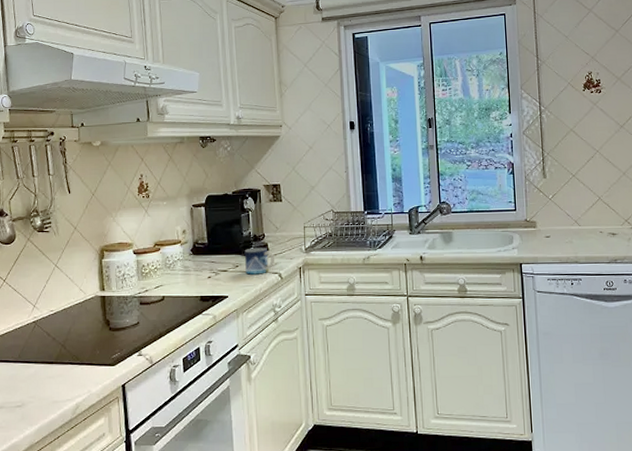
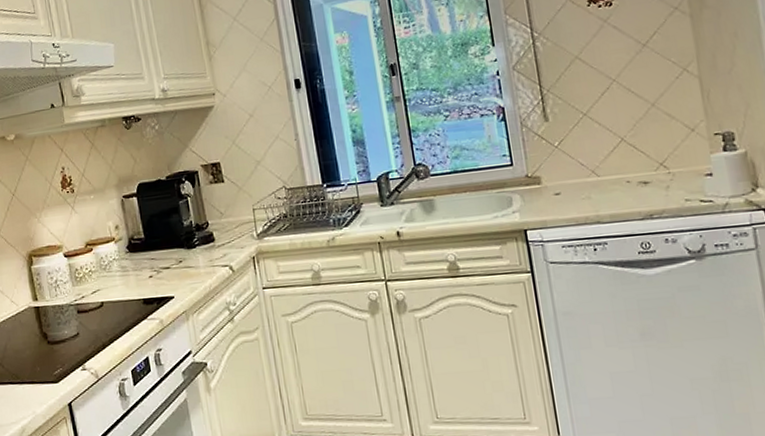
mug: present [244,247,274,275] -> none [187,237,223,270]

